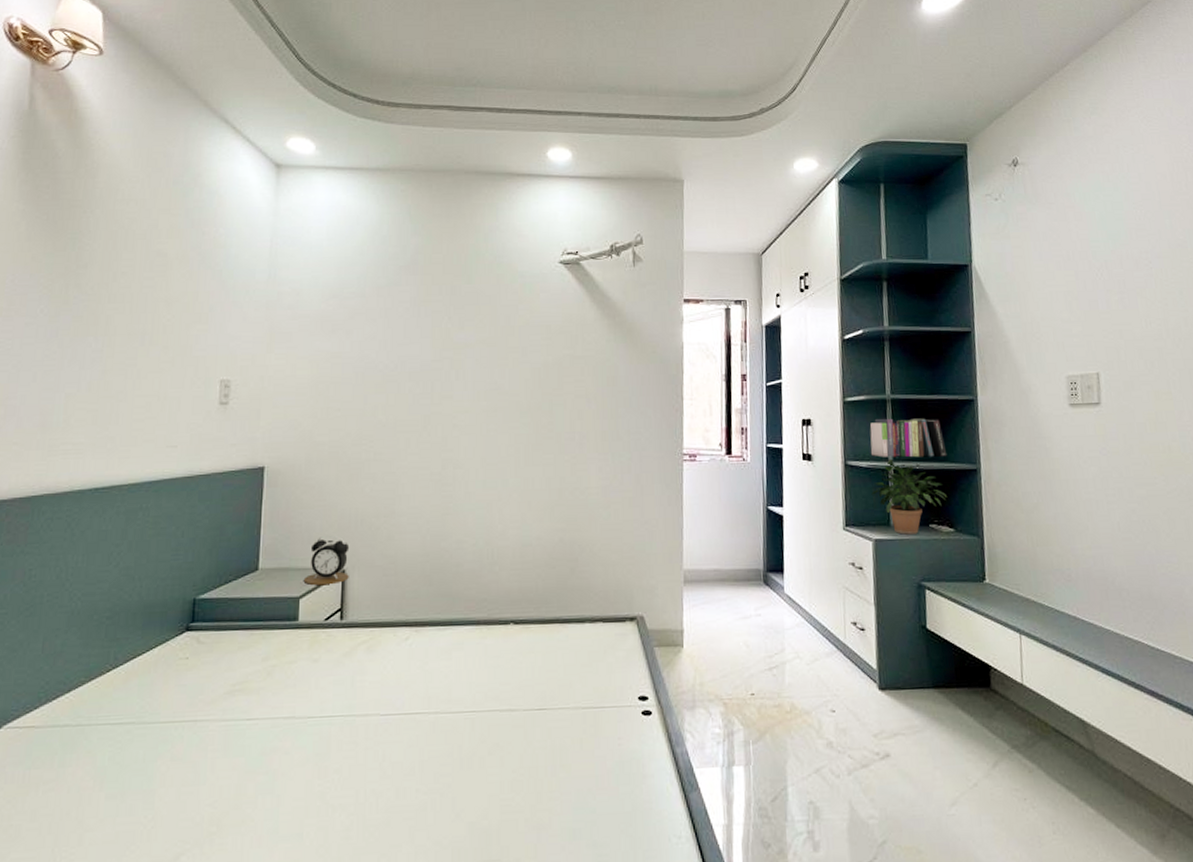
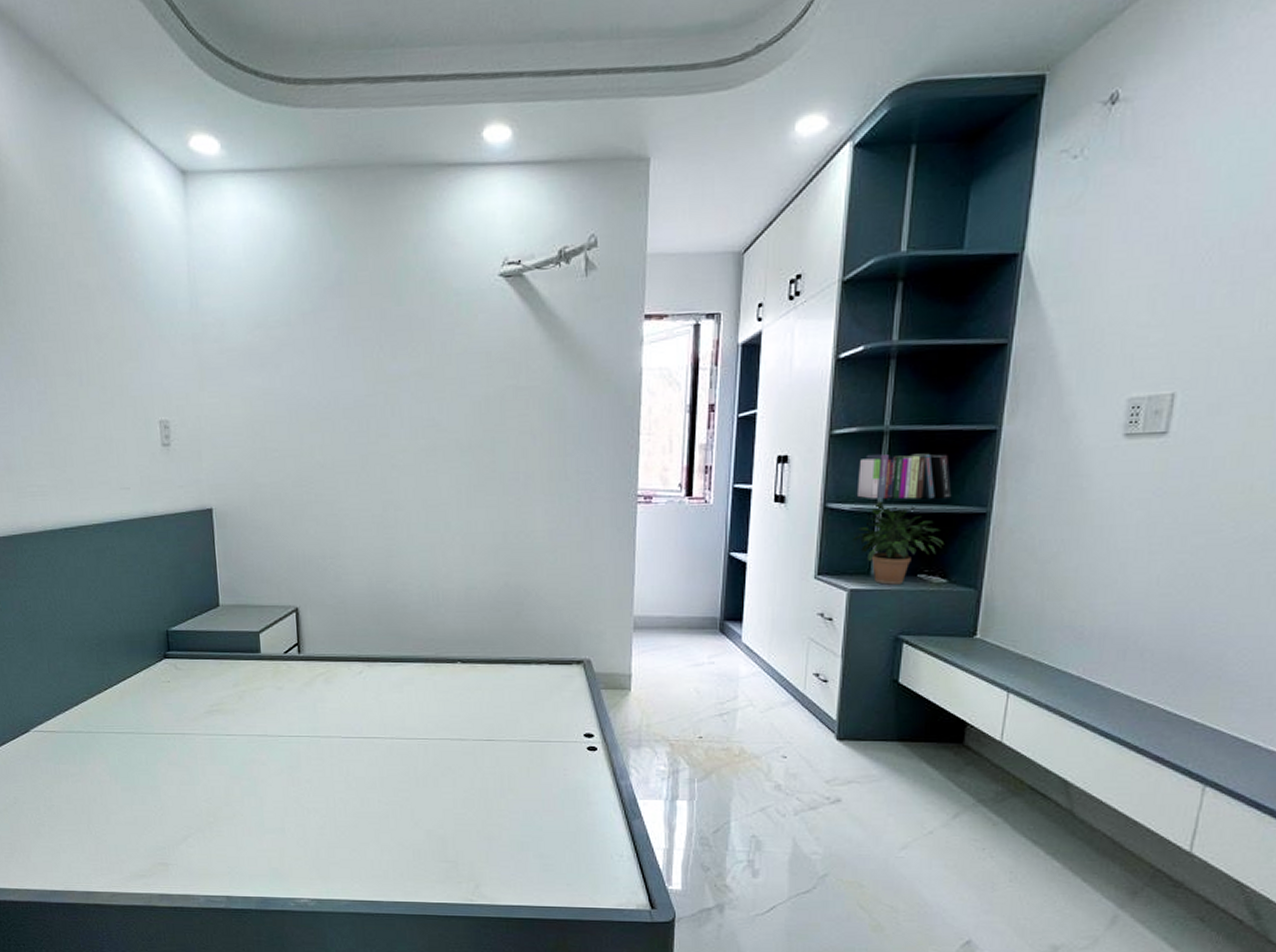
alarm clock: present [303,536,350,586] -> none [261,576,302,622]

